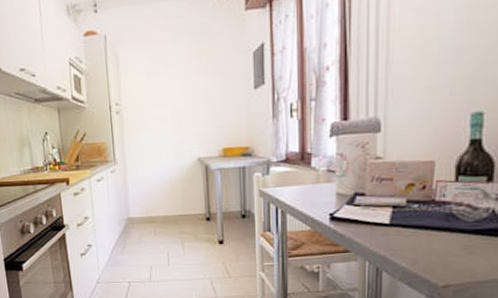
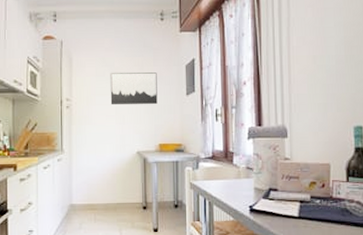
wall art: none [163,64,220,106] -> present [110,72,158,105]

